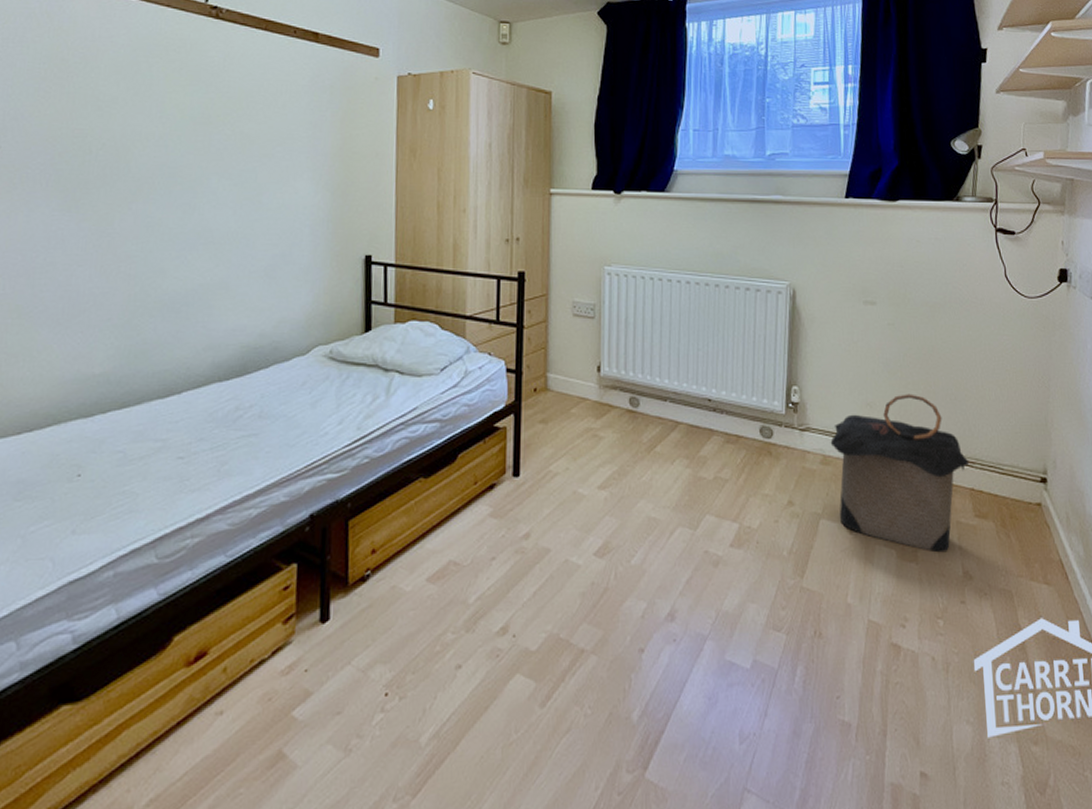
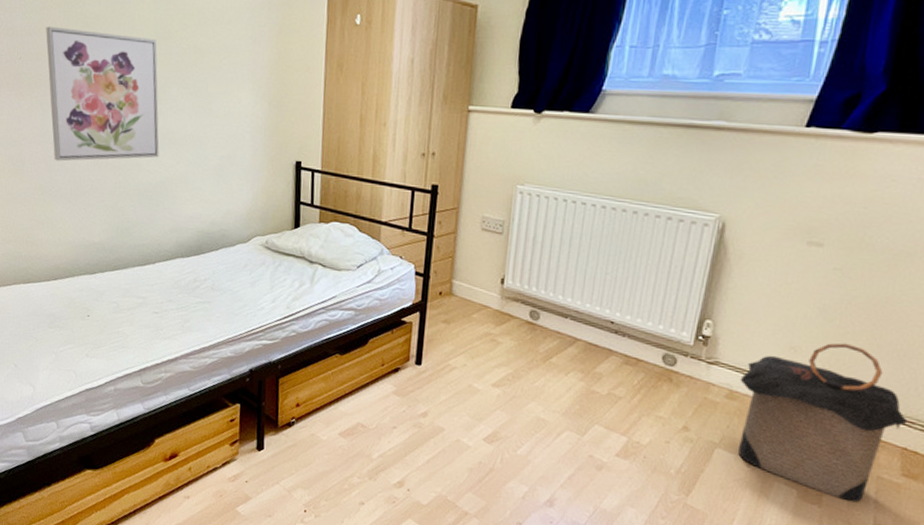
wall art: none [39,110,193,273] -> present [46,26,159,161]

